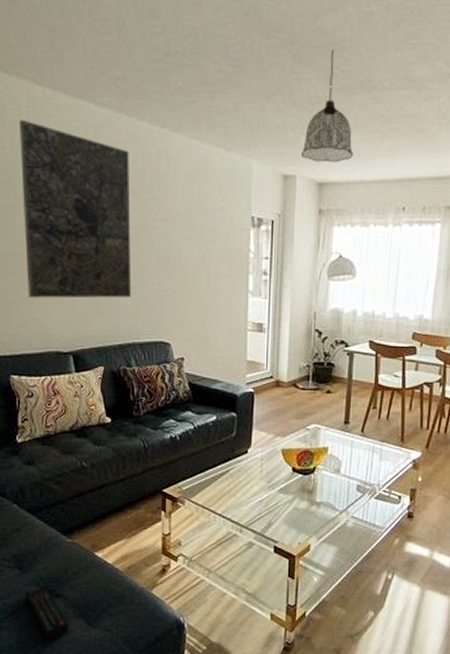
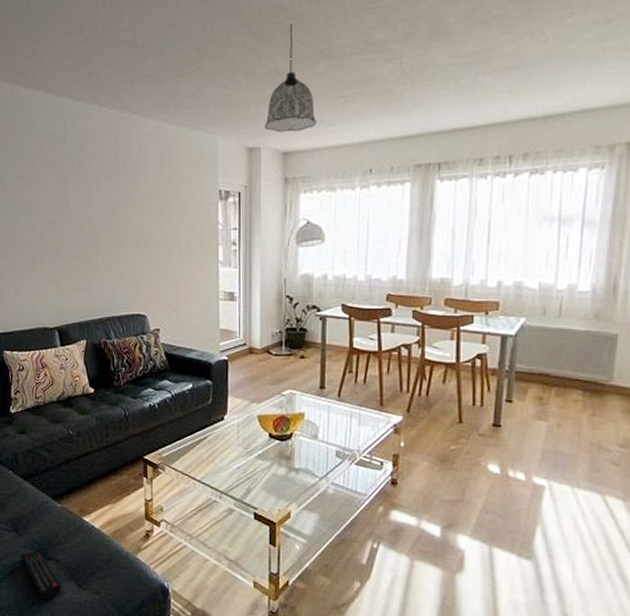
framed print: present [19,119,132,298] -> none [6,118,110,279]

